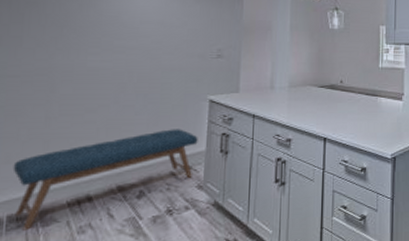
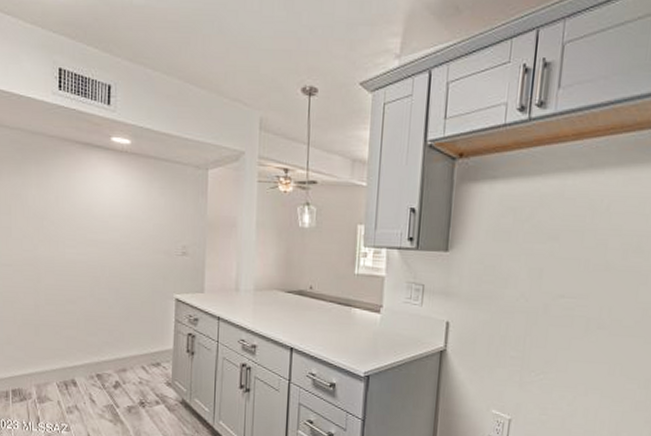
bench: present [13,129,198,231] -> none [13,325,166,404]

